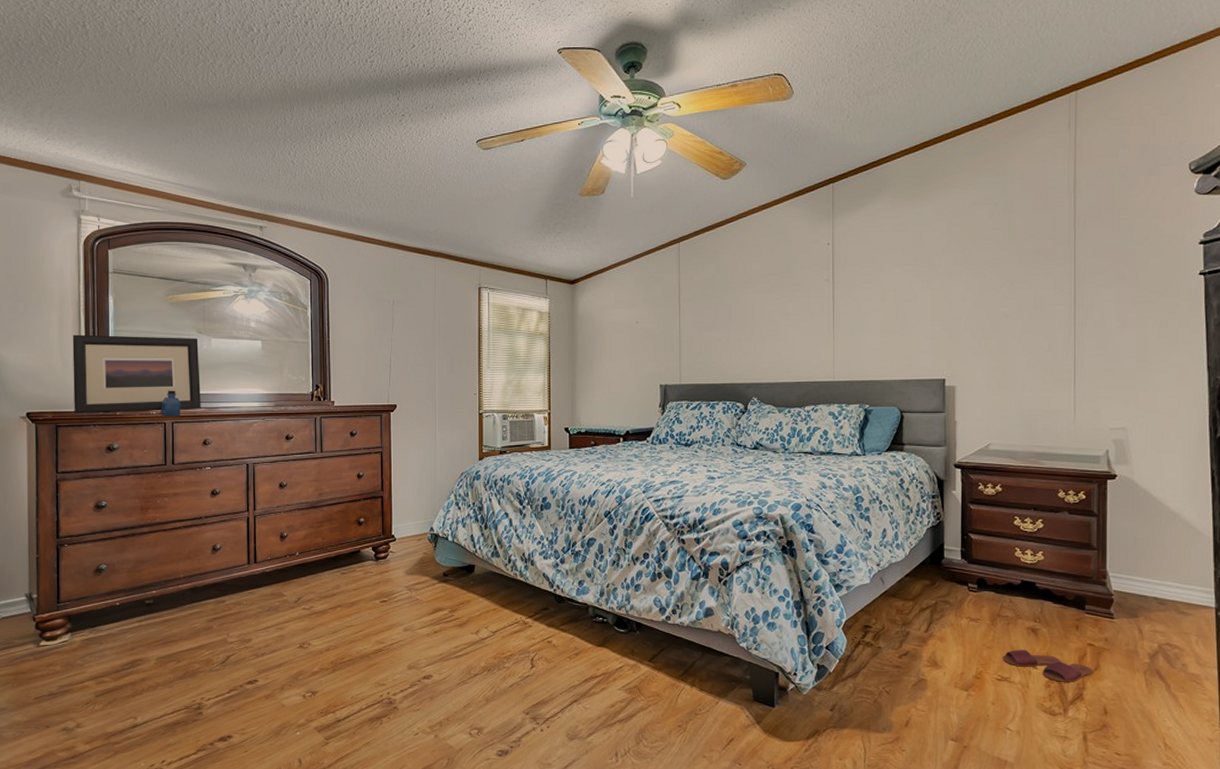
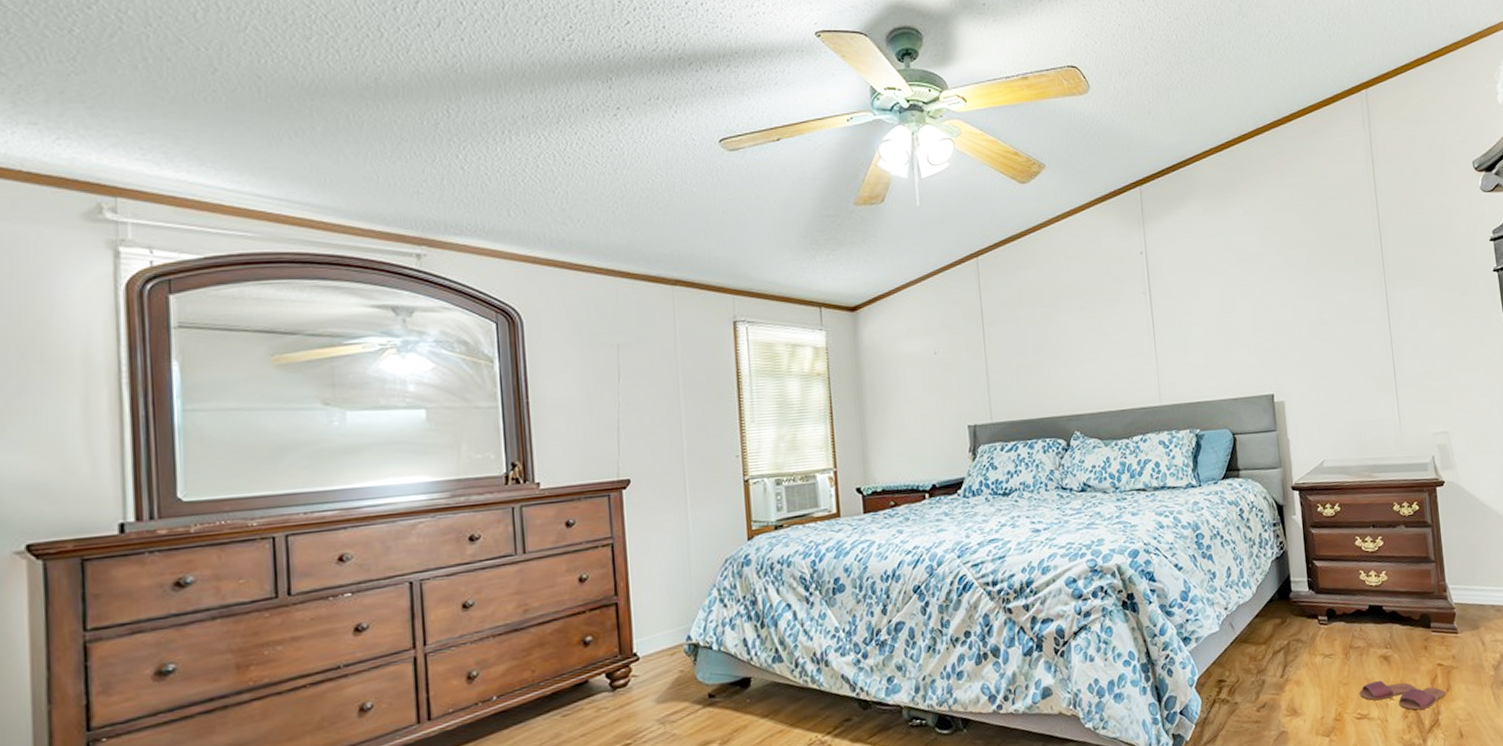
picture frame: present [72,334,201,415] -> none [108,412,333,540]
perfume bottle: present [161,390,181,417] -> none [265,489,300,529]

